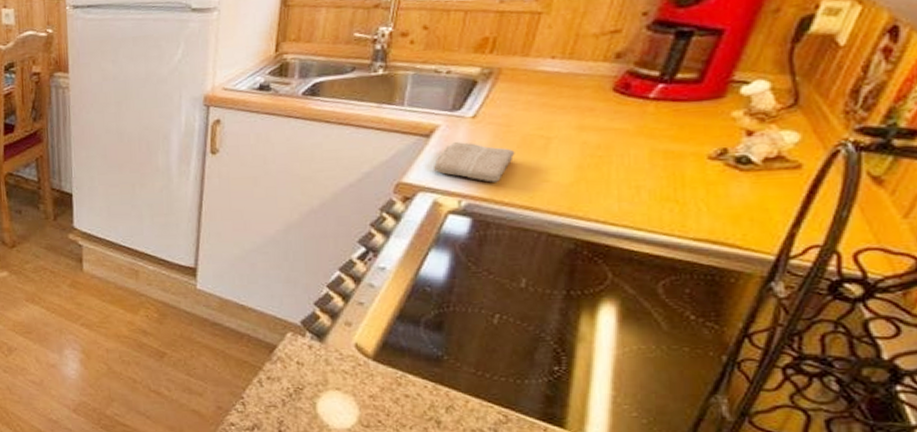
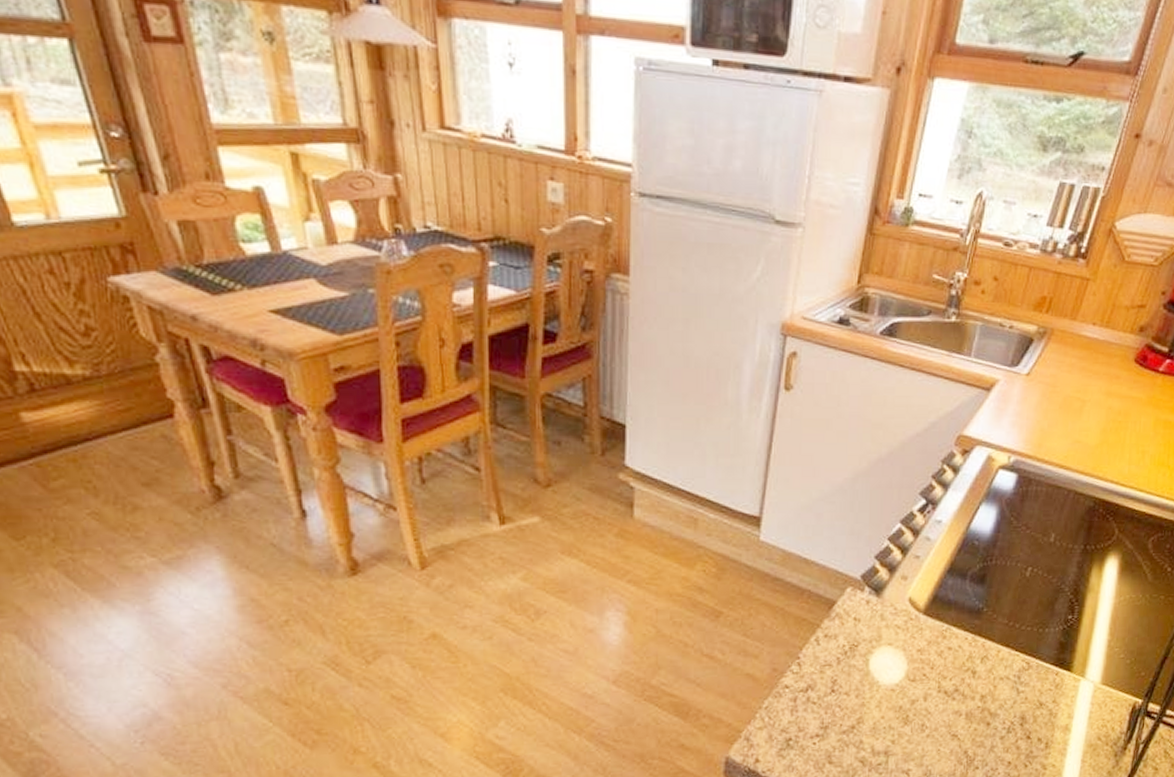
washcloth: present [432,142,515,182] -> none [990,398,1057,440]

